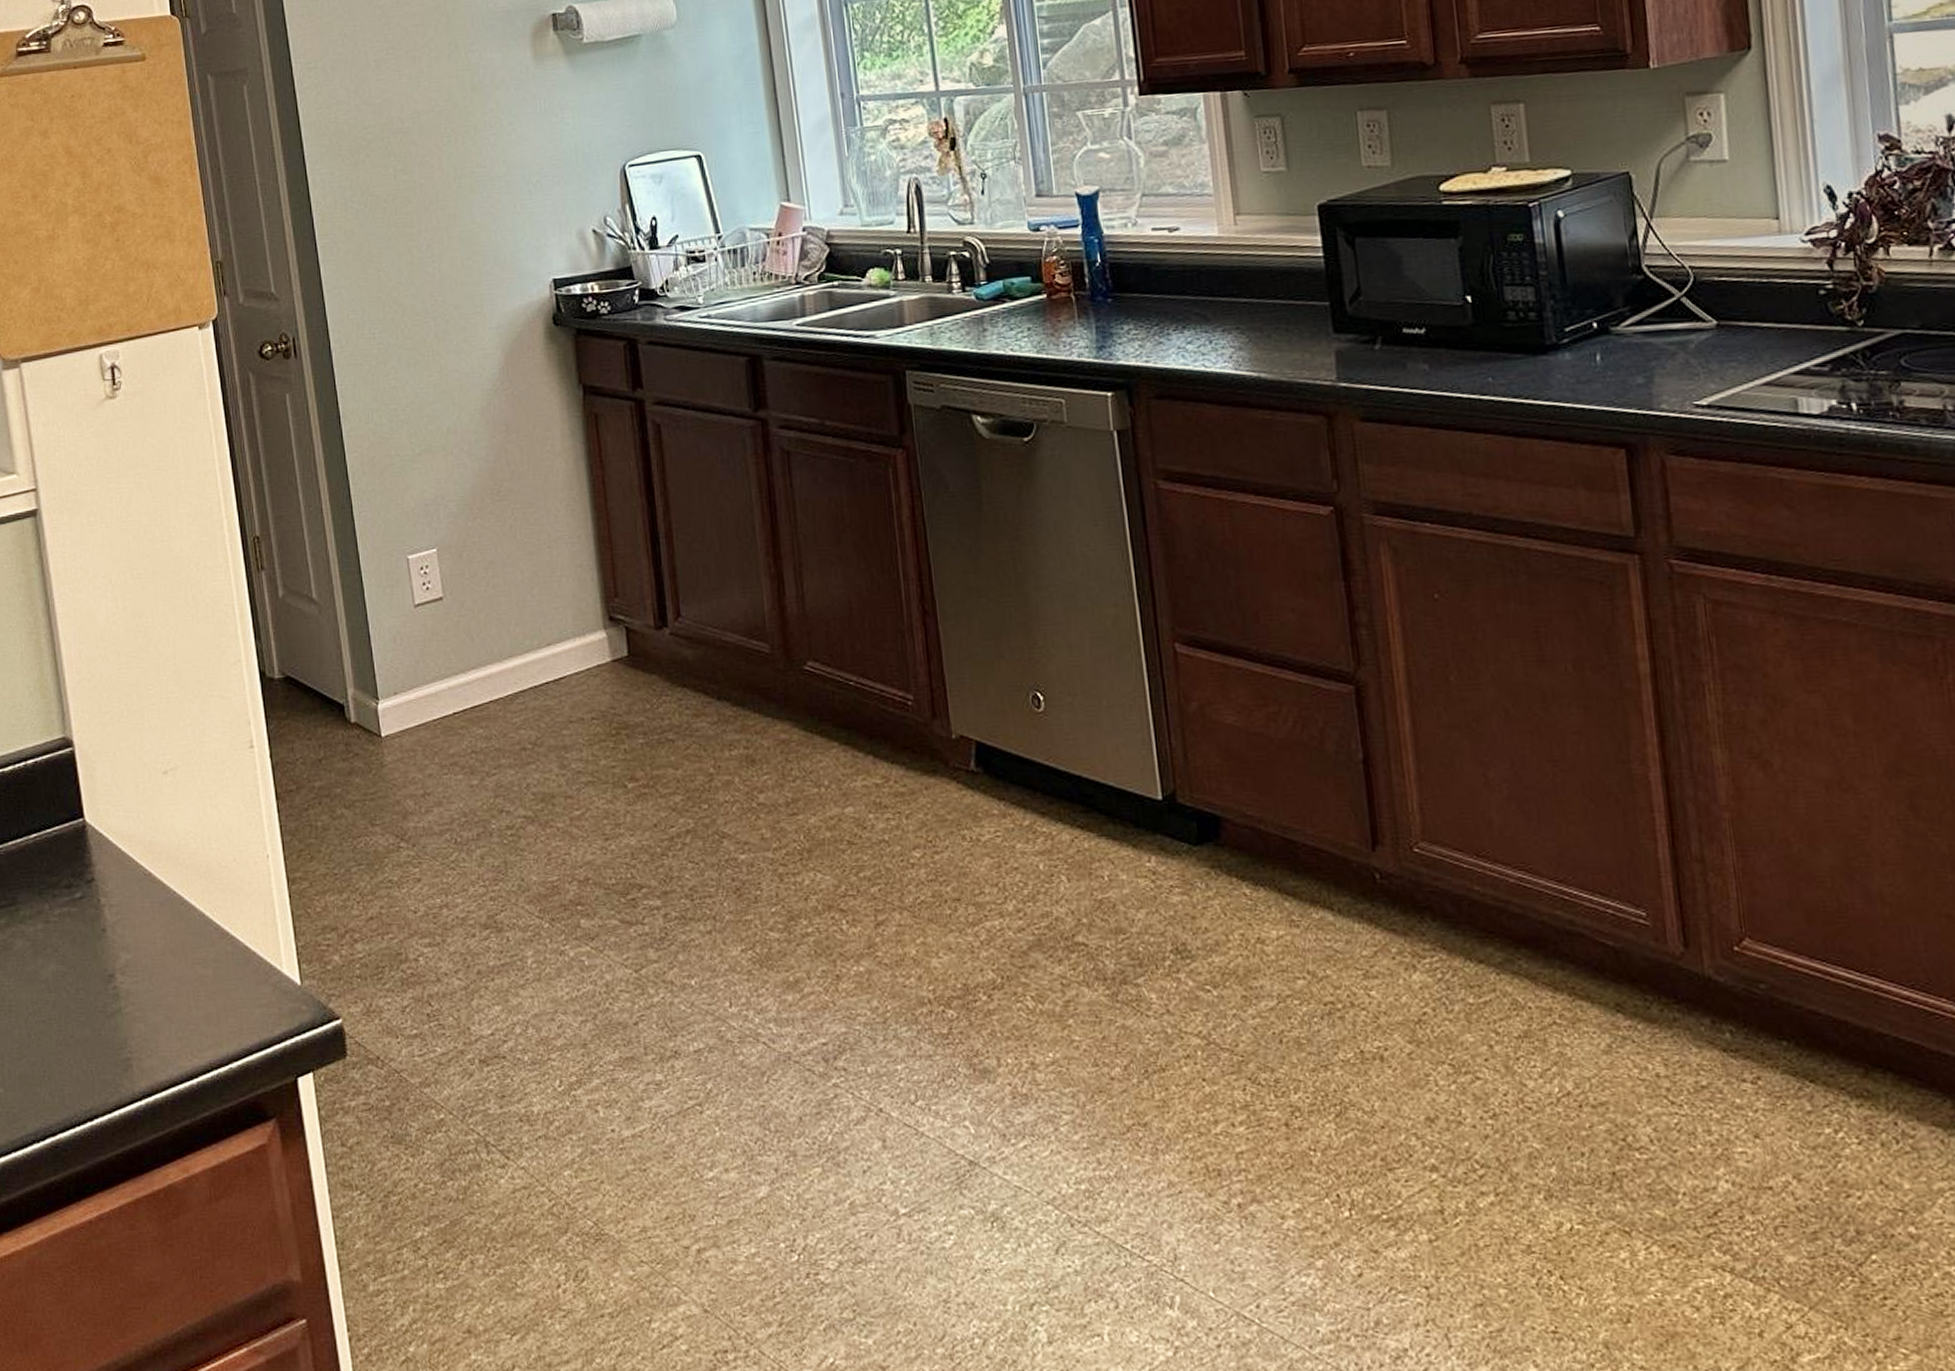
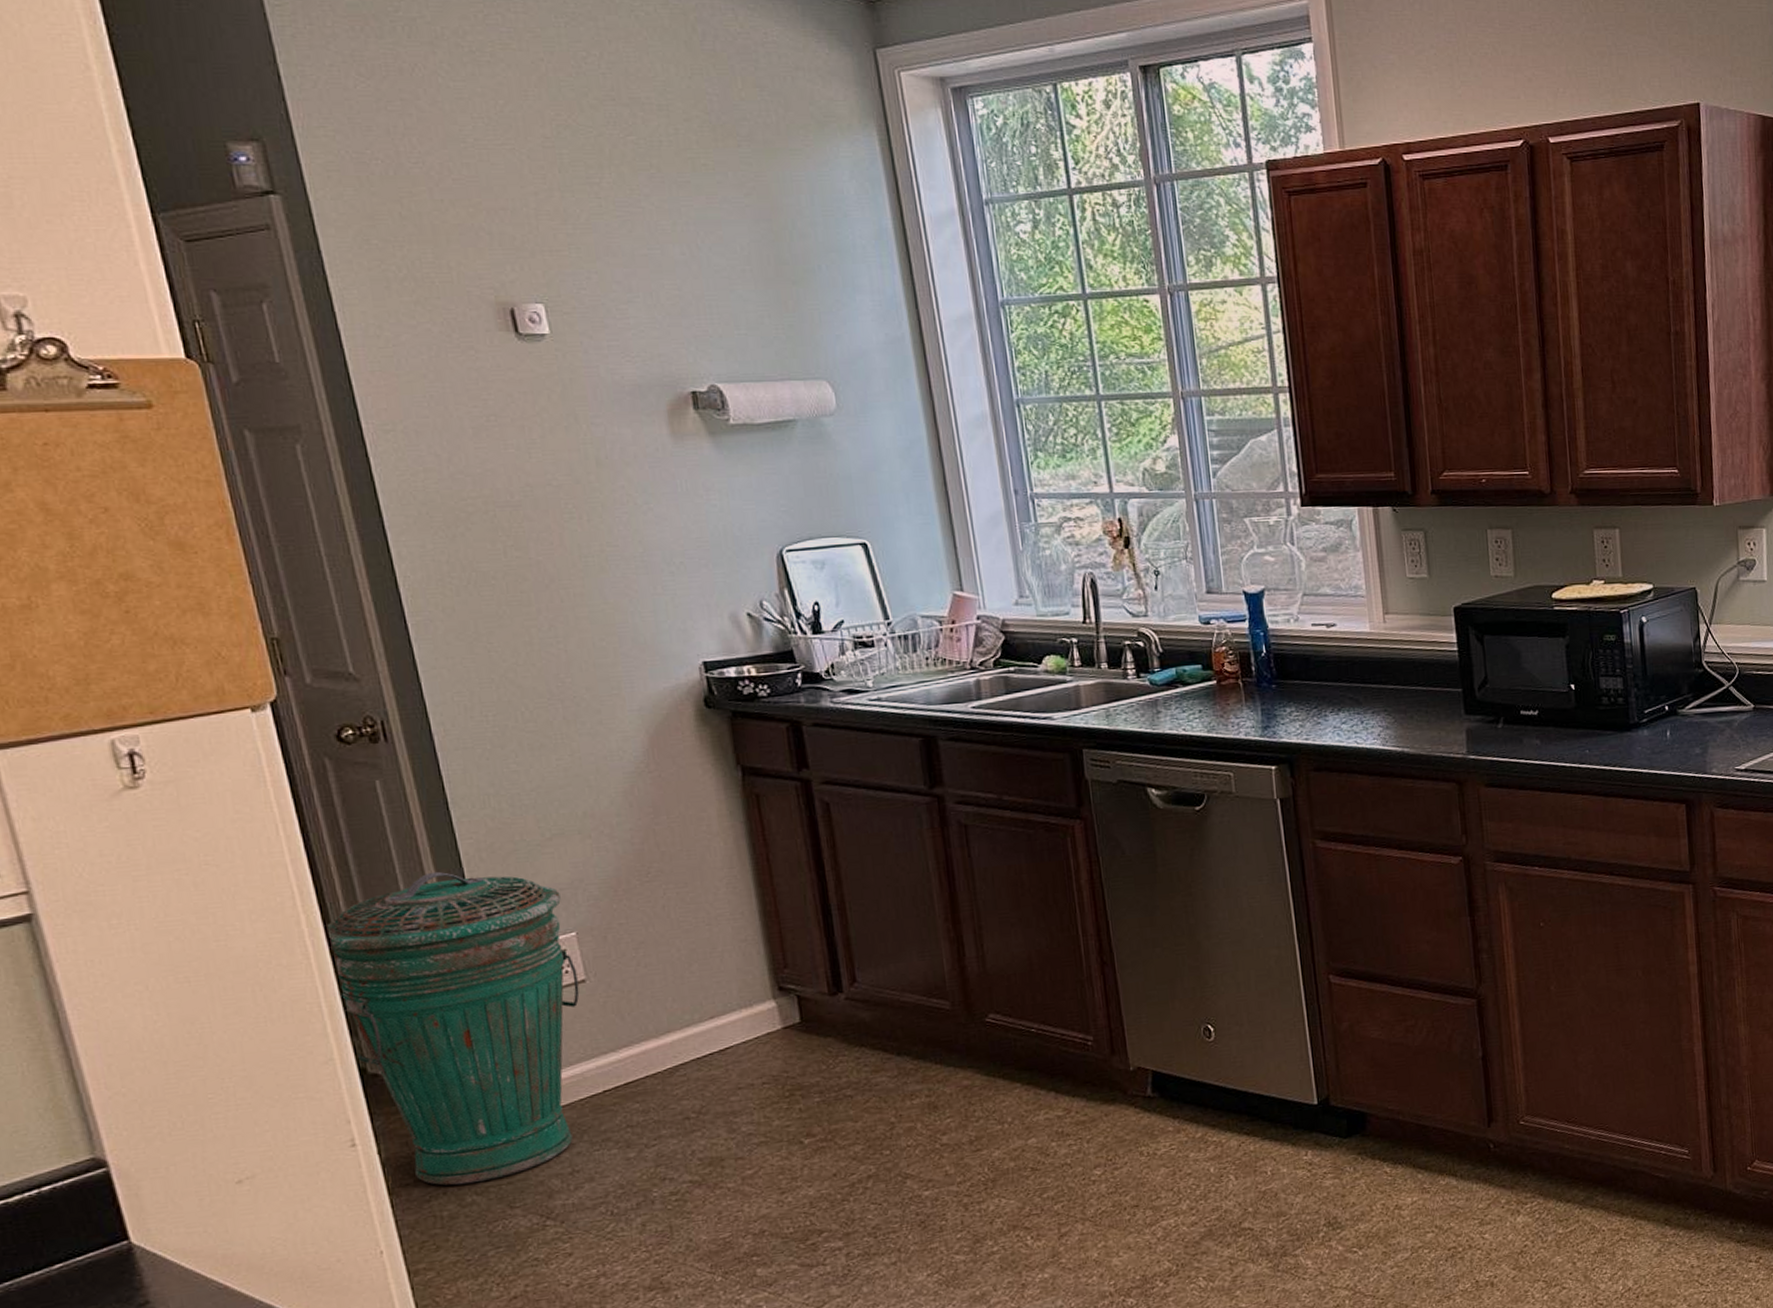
trash can: none [241,483,437,796] -> present [324,871,580,1186]

